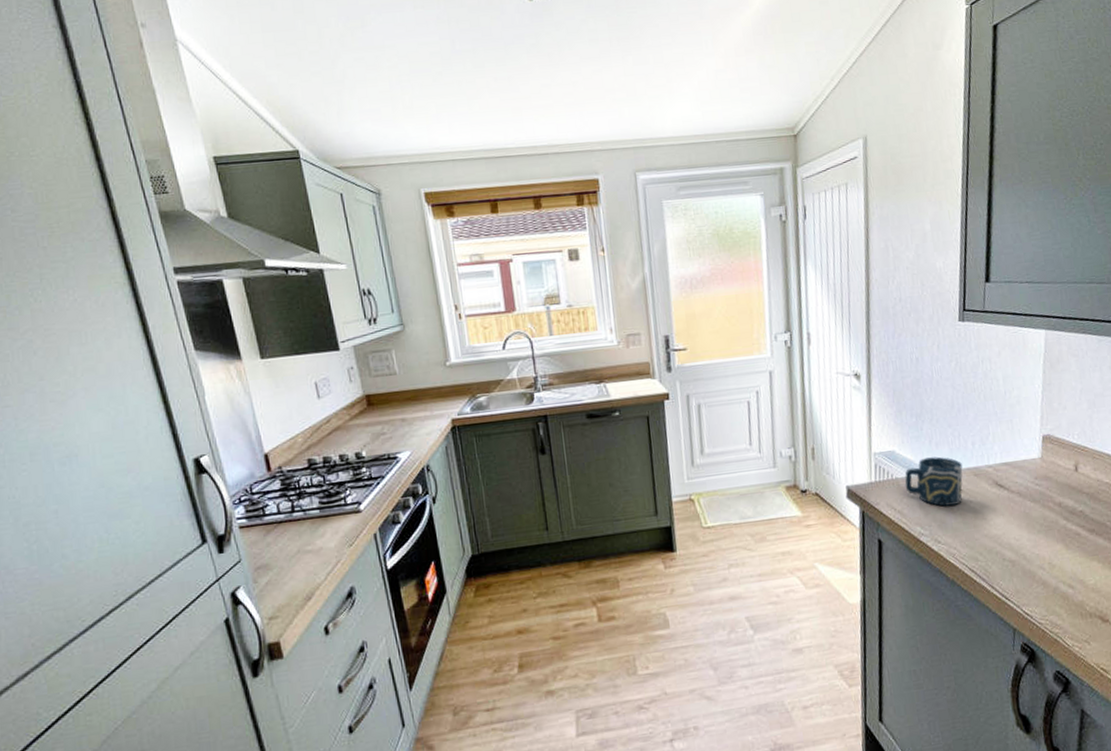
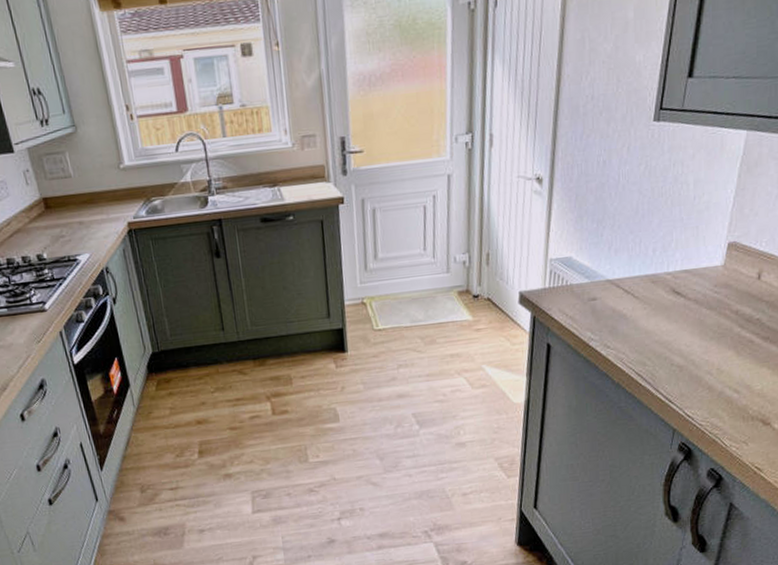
cup: present [904,456,963,507] -> none [579,263,640,313]

